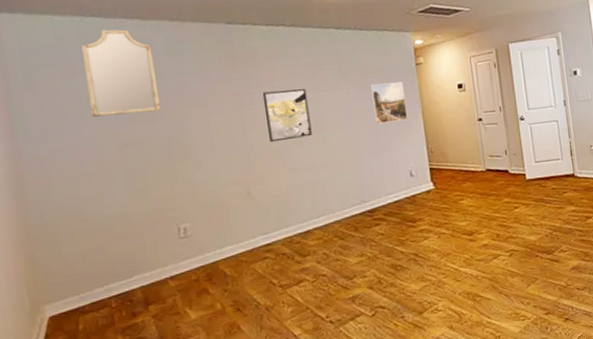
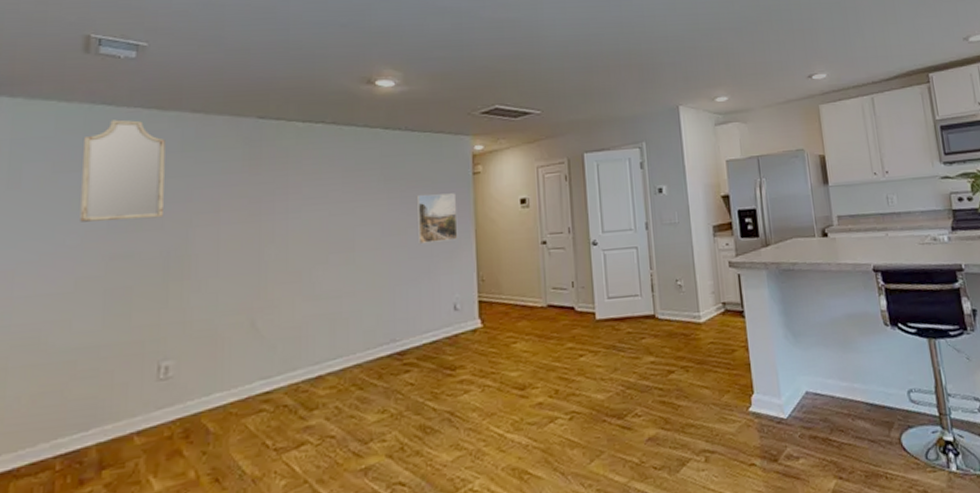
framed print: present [262,89,312,143] -> none [287,197,340,262]

